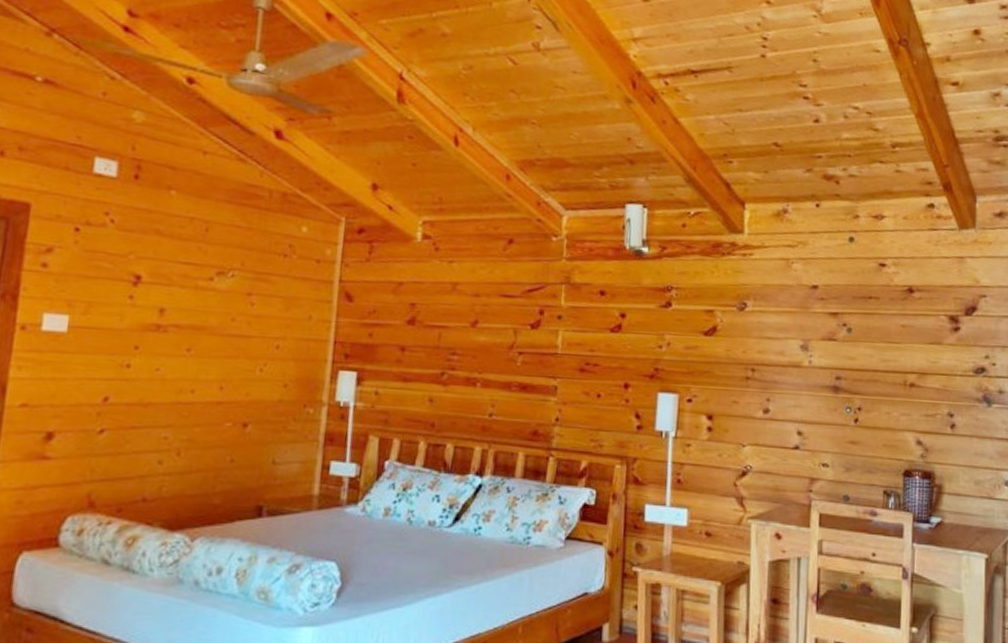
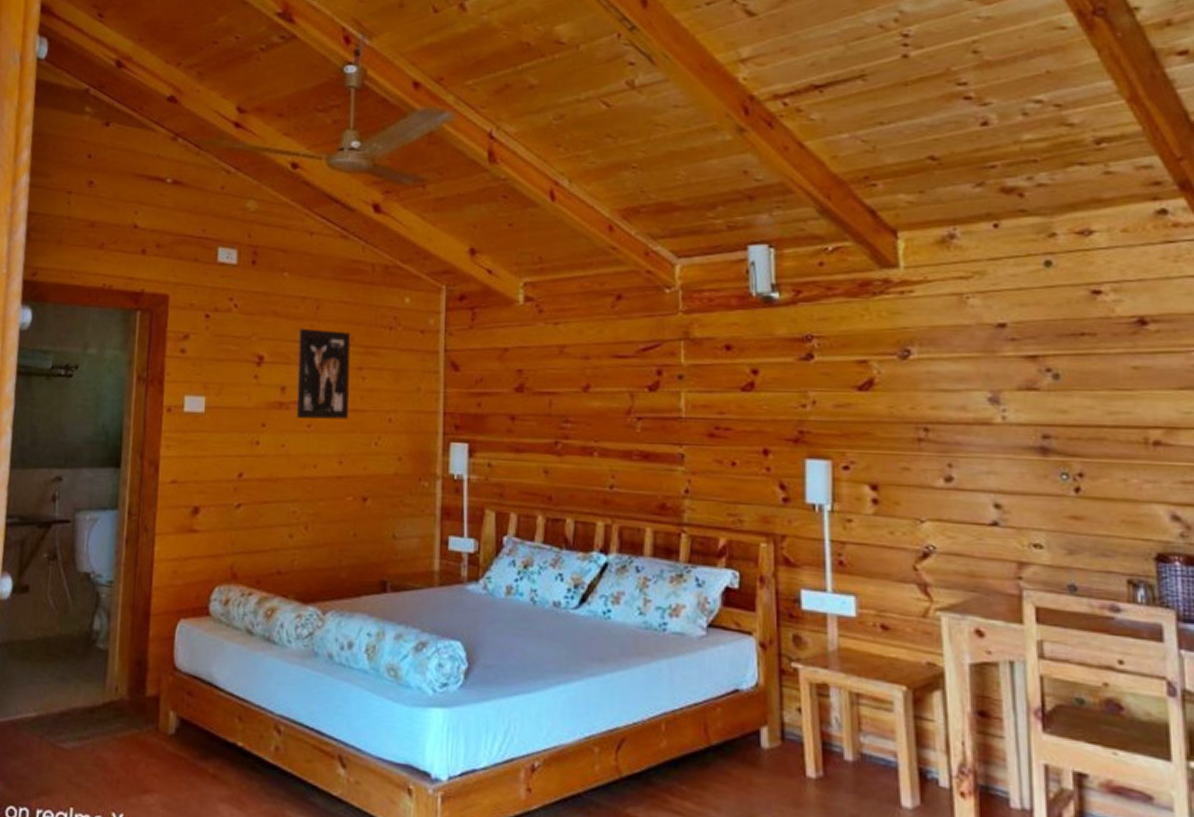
wall art: none [176,249,242,345] -> present [296,328,351,420]

